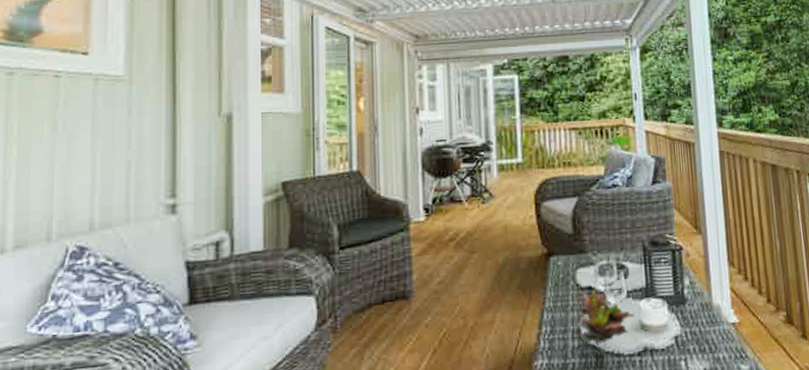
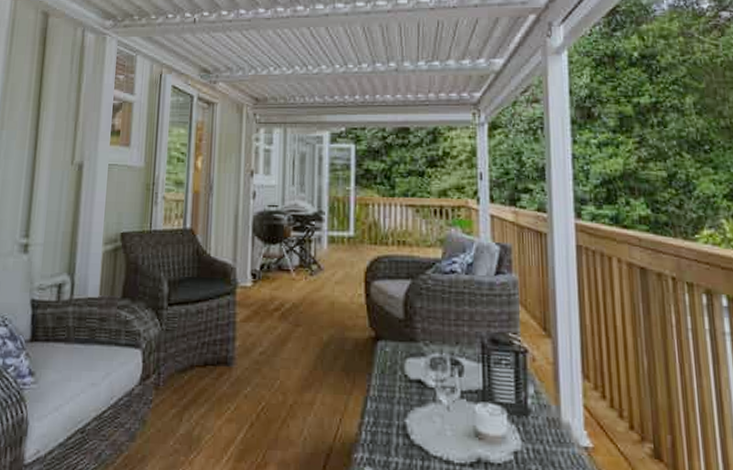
plant: present [574,289,635,356] -> none [399,384,468,459]

